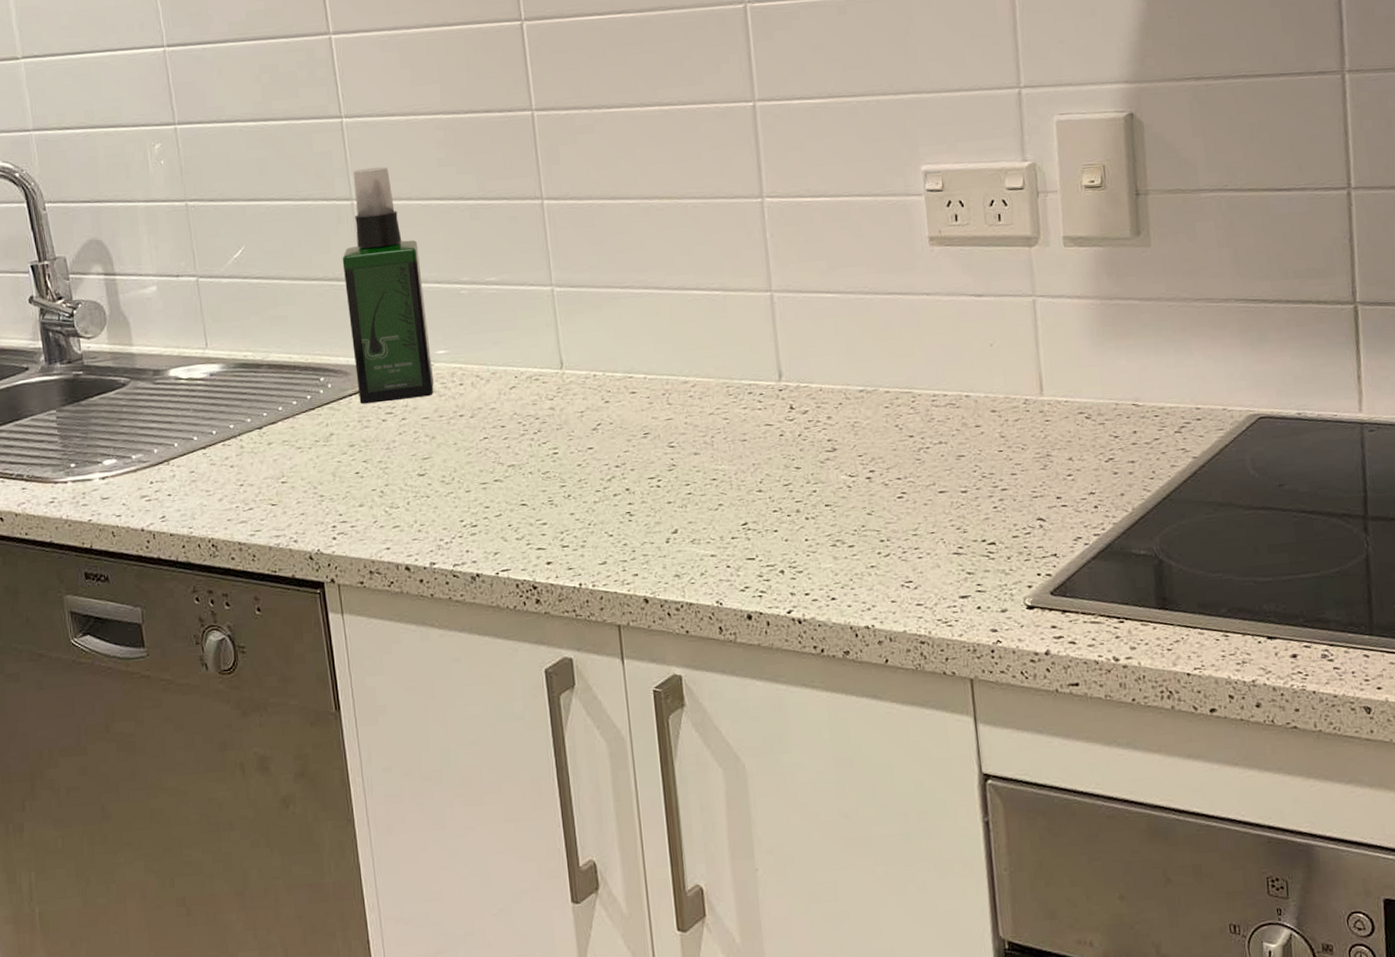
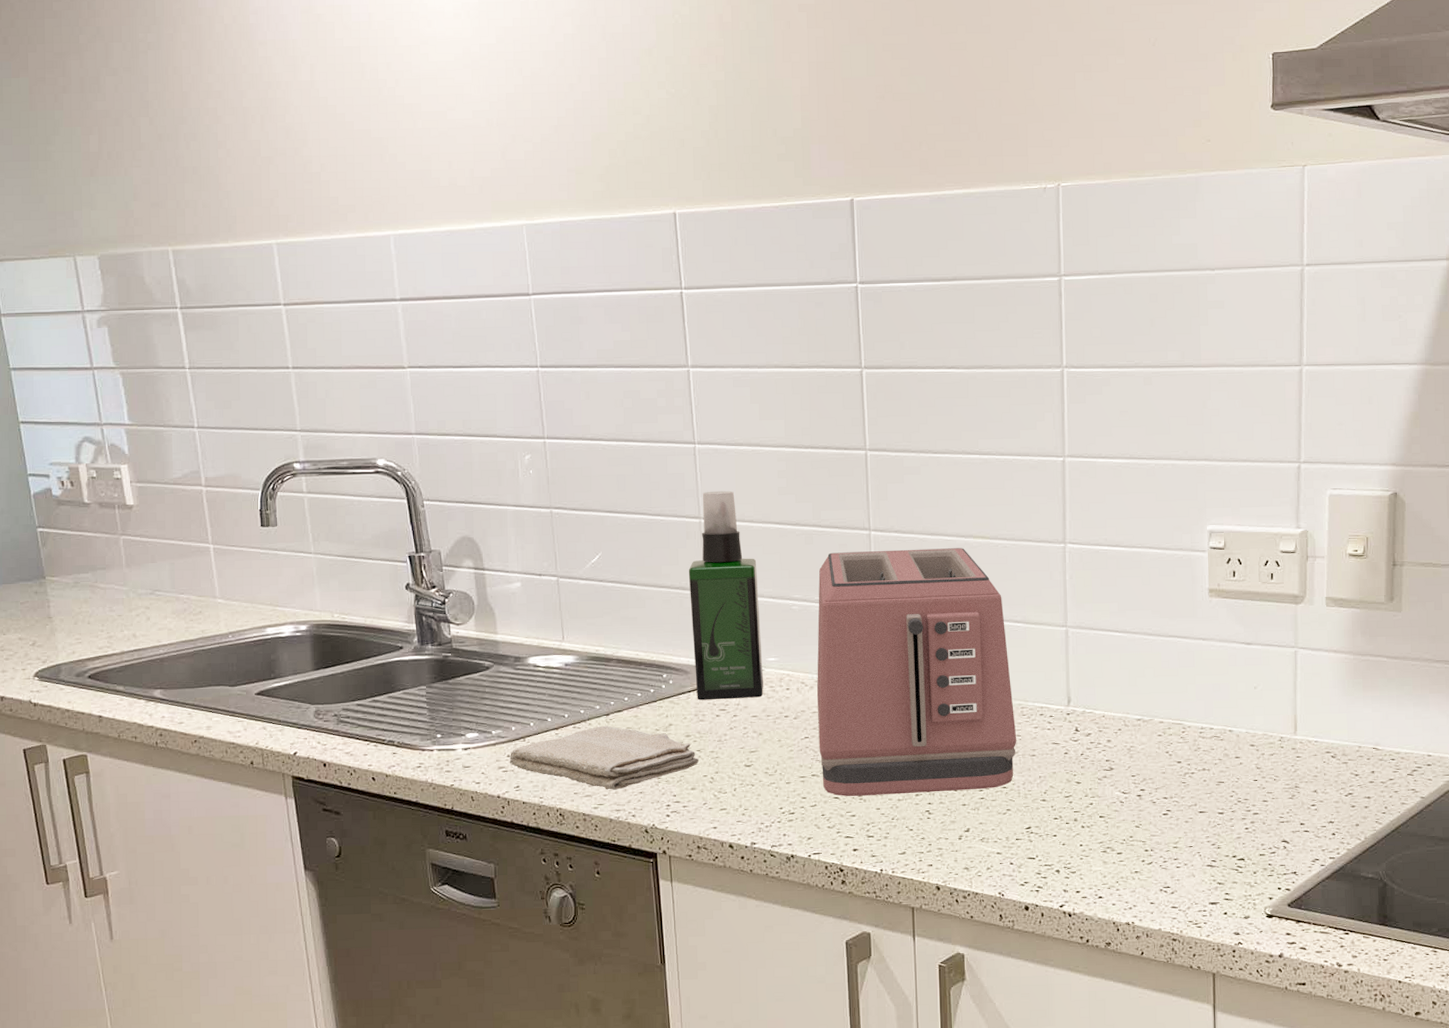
washcloth: none [152,440,365,514] -> present [509,725,699,790]
toaster: none [488,211,725,502] -> present [816,548,1017,797]

